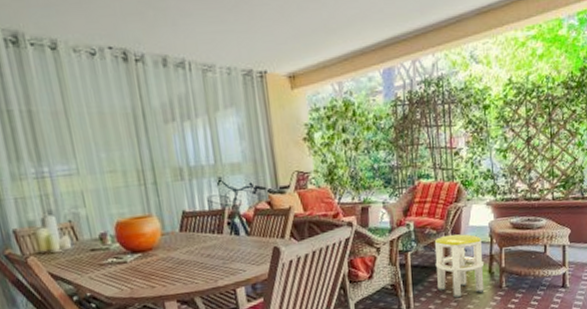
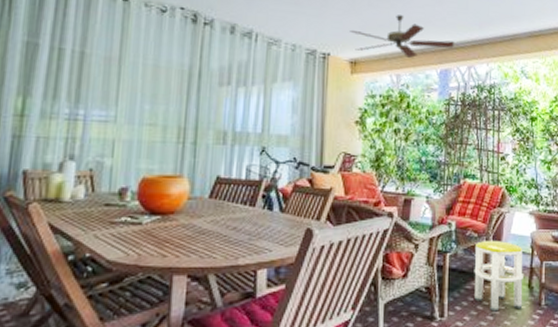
ceiling fan: none [283,14,395,63] -> present [350,15,454,59]

